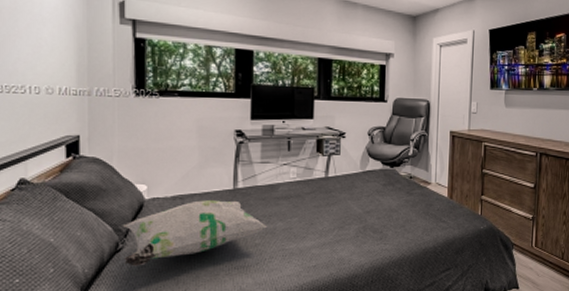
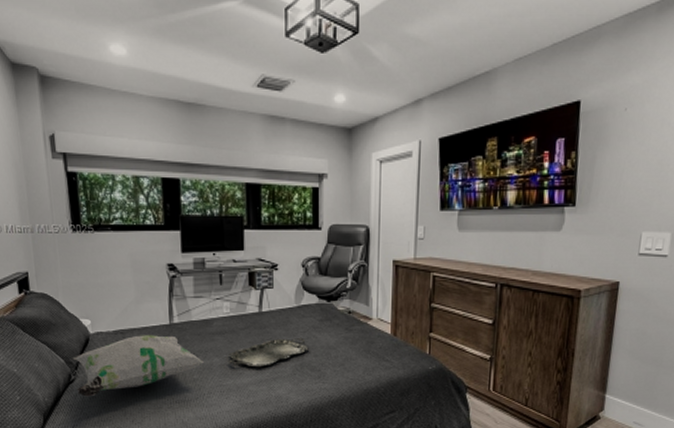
serving tray: none [293,202,372,231] -> present [228,338,309,368]

